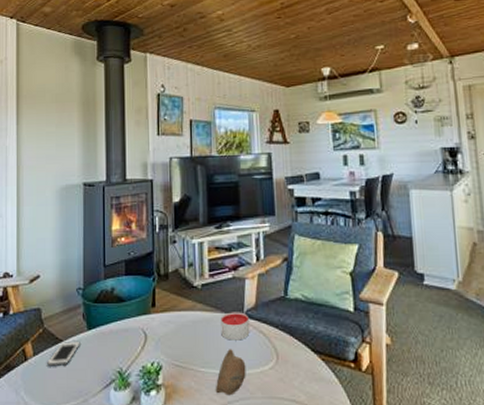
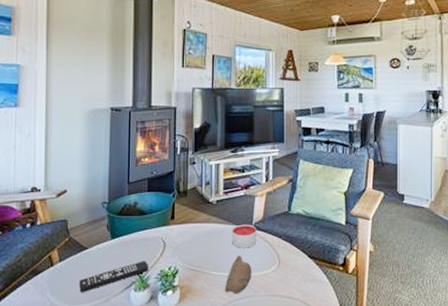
cell phone: present [47,341,80,367] -> none [72,248,104,271]
remote control: none [55,355,129,392] -> present [79,261,148,293]

